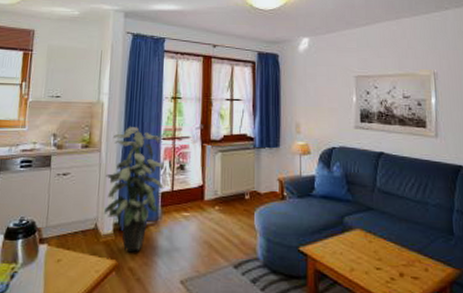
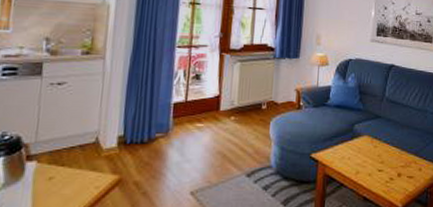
indoor plant: present [104,127,165,252] -> none [107,32,179,165]

